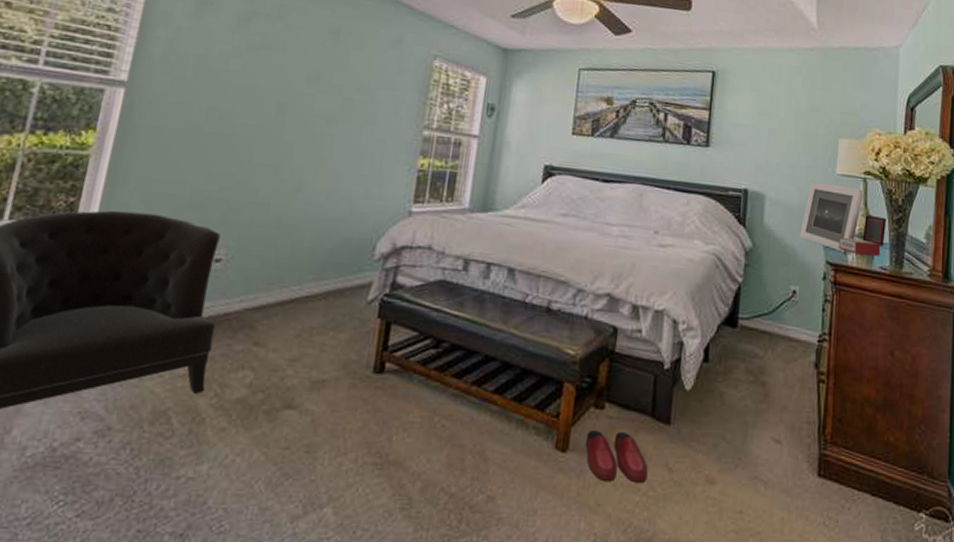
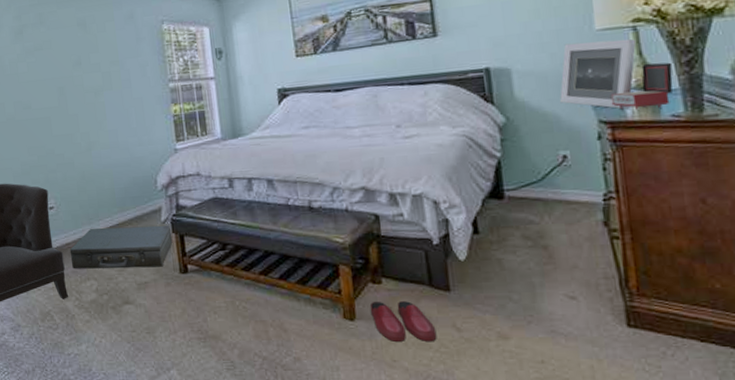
briefcase: none [223,296,378,362] -> present [69,225,173,269]

